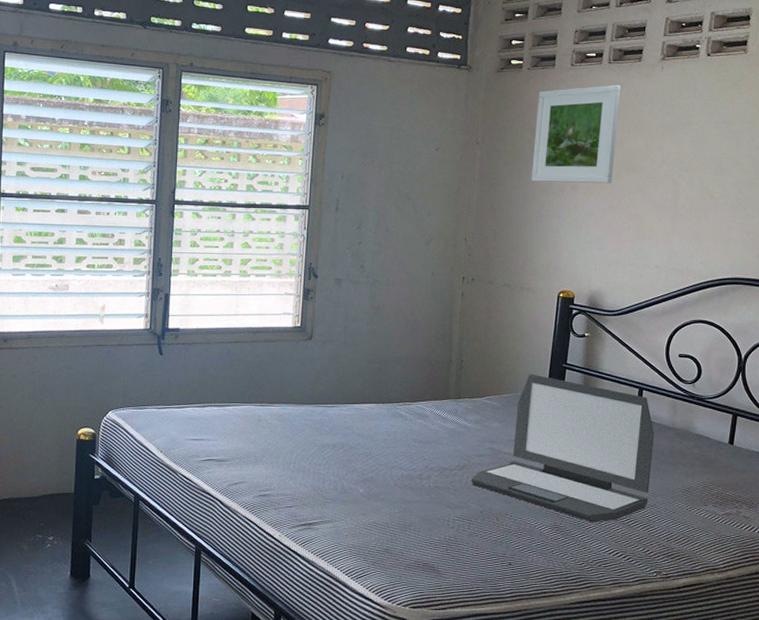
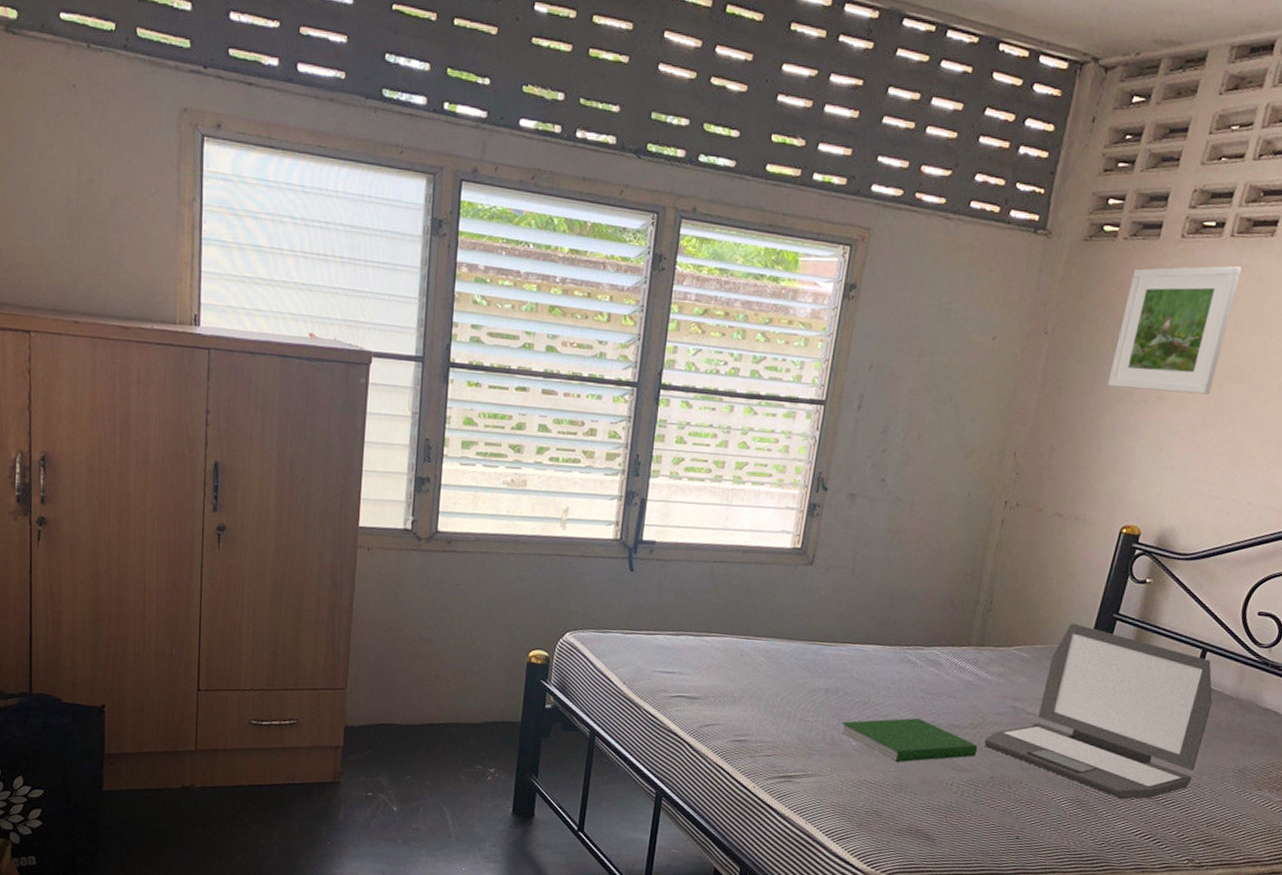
hardcover book: none [349,464,466,504] -> present [841,717,978,762]

